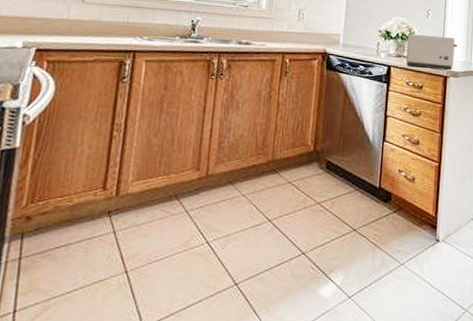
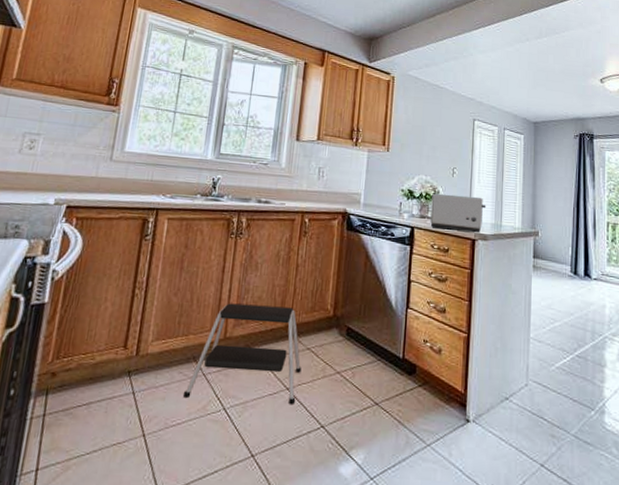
step stool: none [165,142,283,236] -> present [182,303,302,405]

